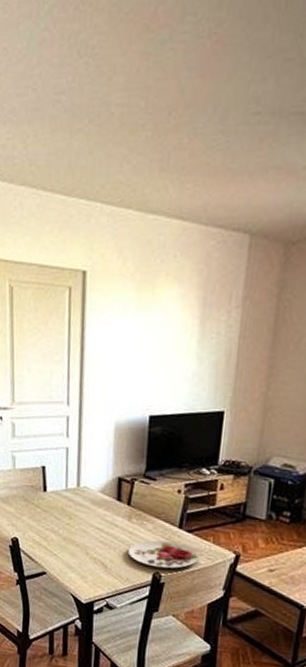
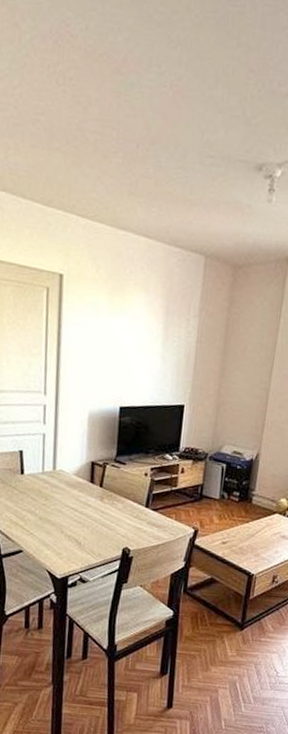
plate: present [127,540,199,569] -> none [100,518,163,544]

